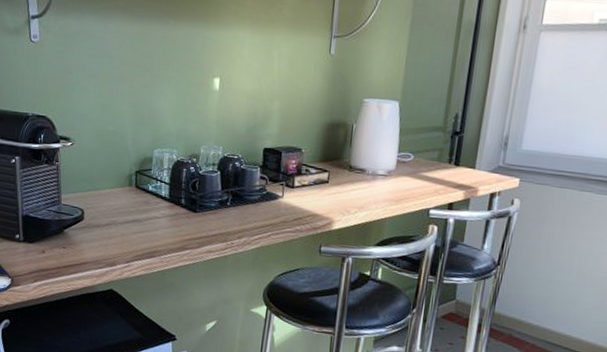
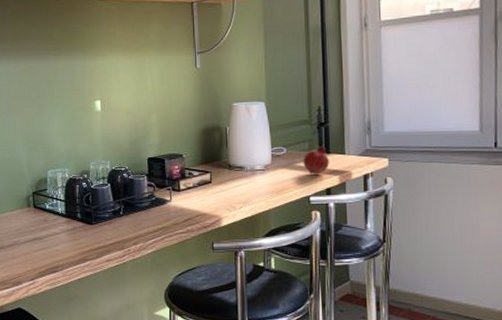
fruit: none [428,156,458,186] -> present [303,145,329,173]

